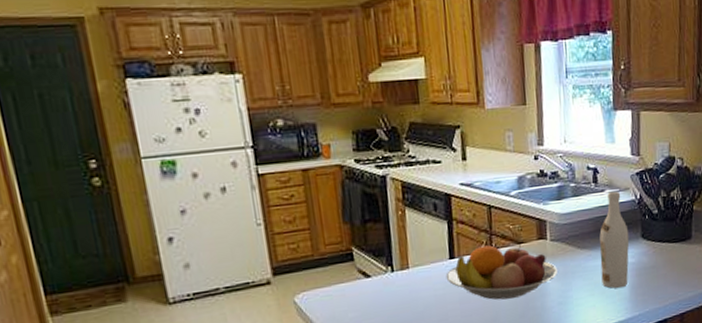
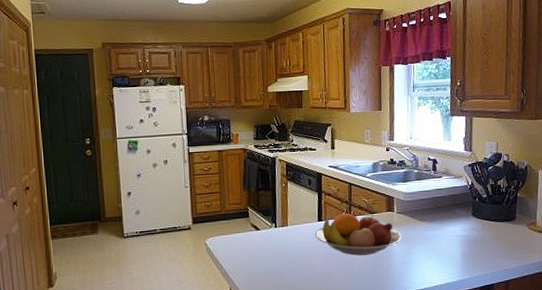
wine bottle: present [599,191,630,289] -> none [437,178,462,255]

